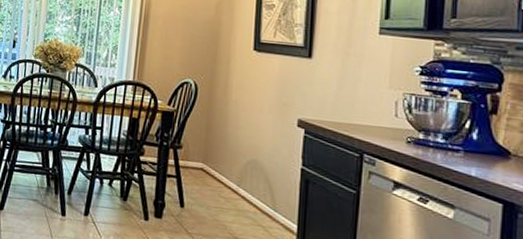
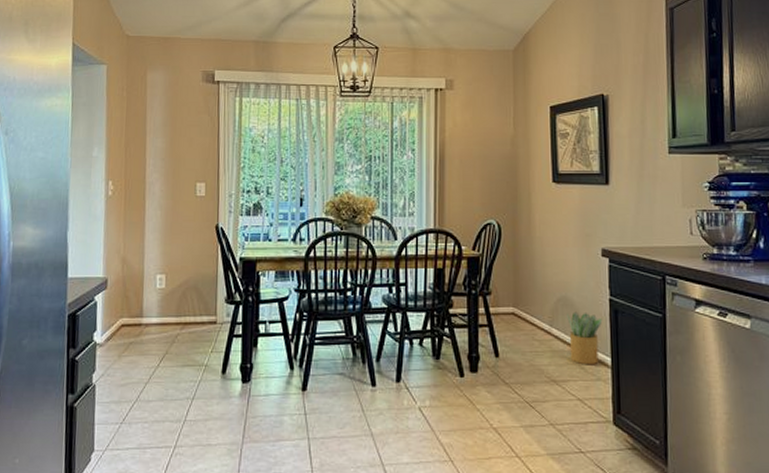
potted plant: none [255,175,292,230] -> present [567,311,603,365]

